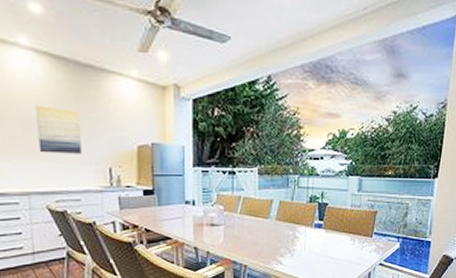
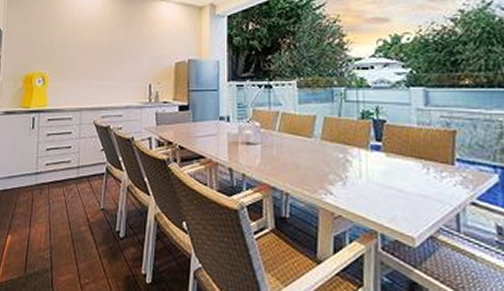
wall art: present [35,105,82,154] -> none [93,31,127,73]

